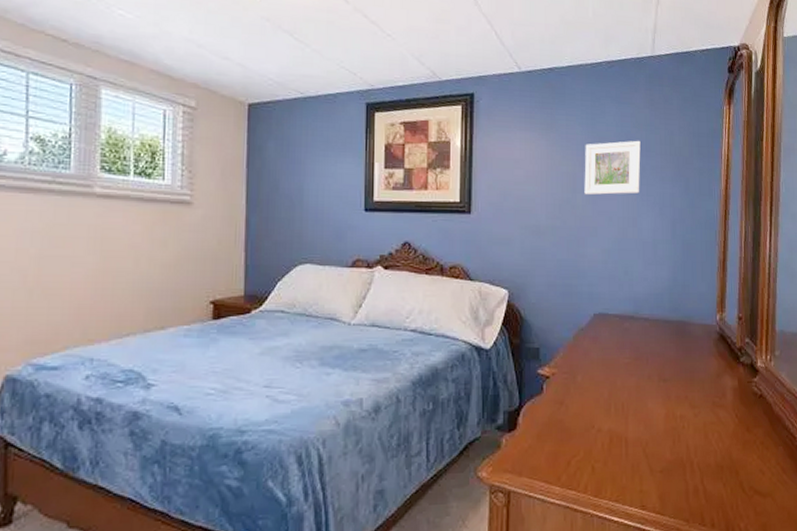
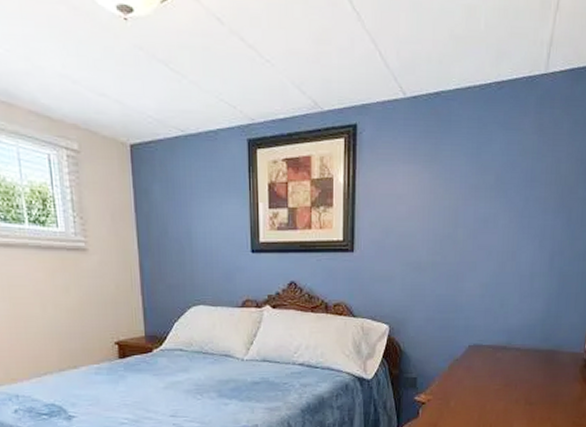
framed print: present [584,140,641,195] -> none [466,170,526,230]

